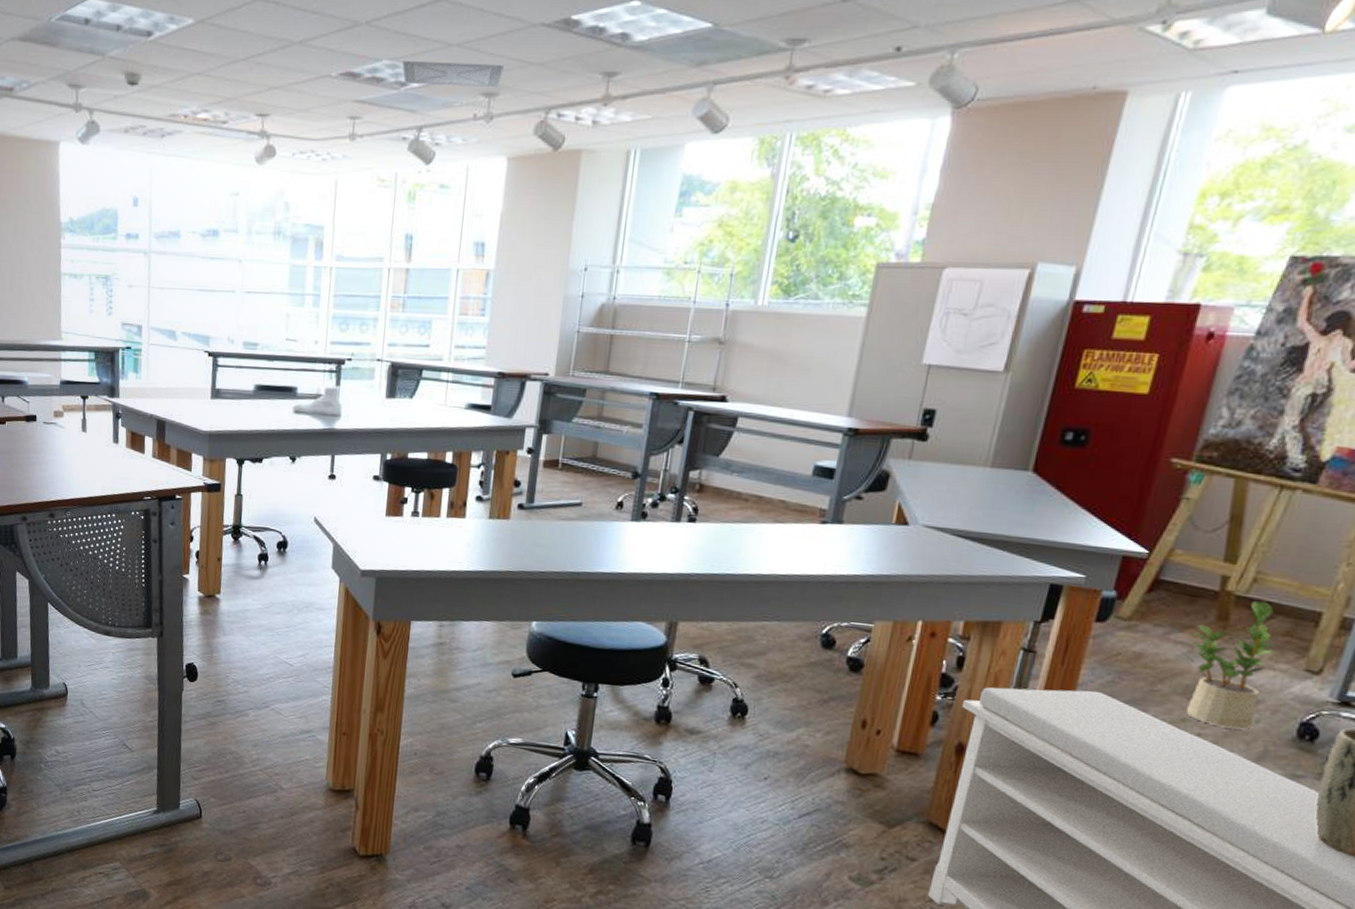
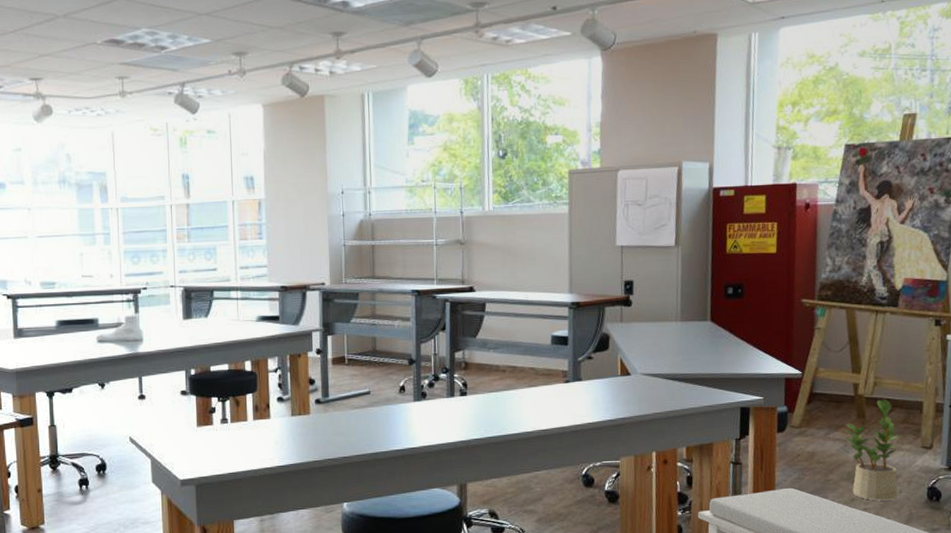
ceiling vent: present [402,60,505,88] -> none [159,28,250,48]

